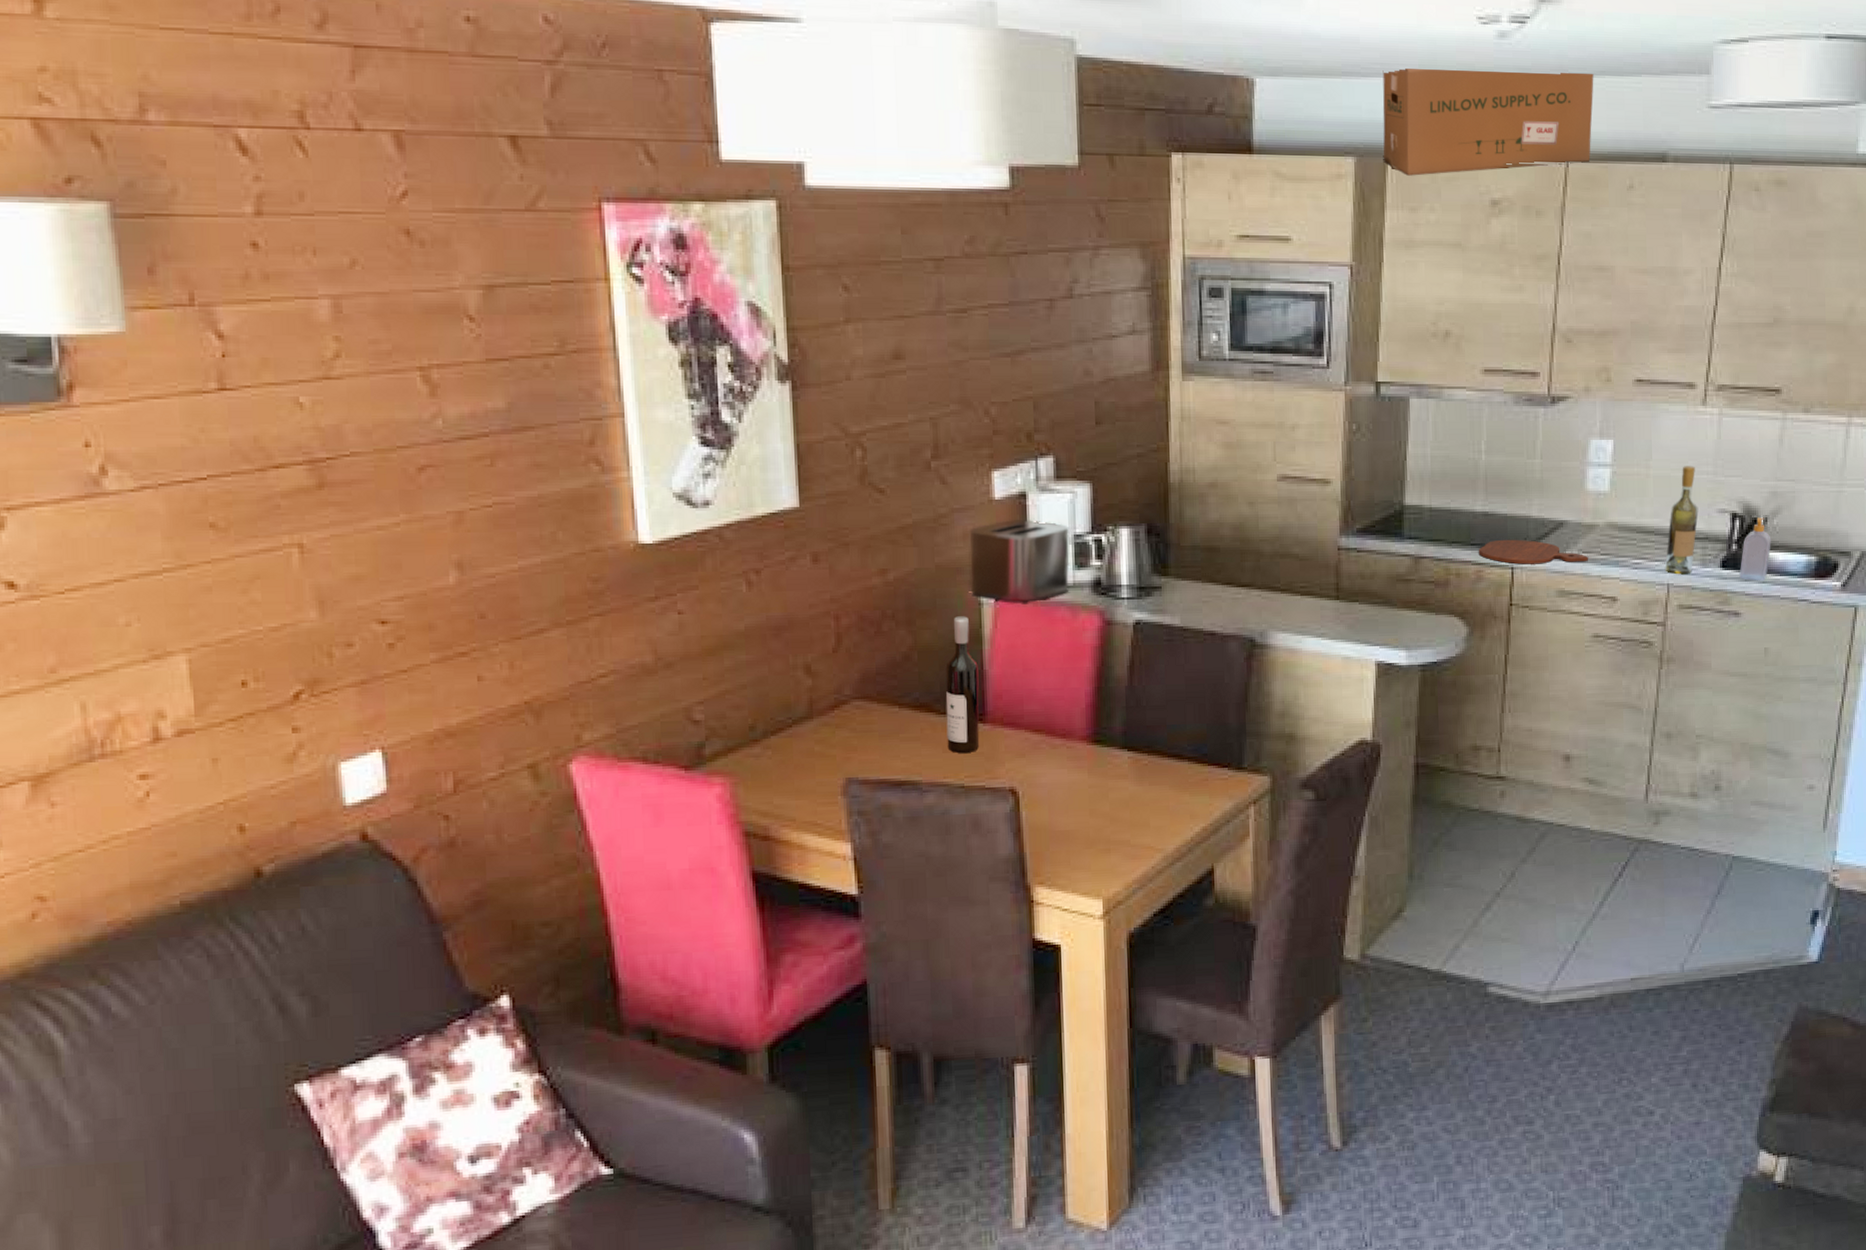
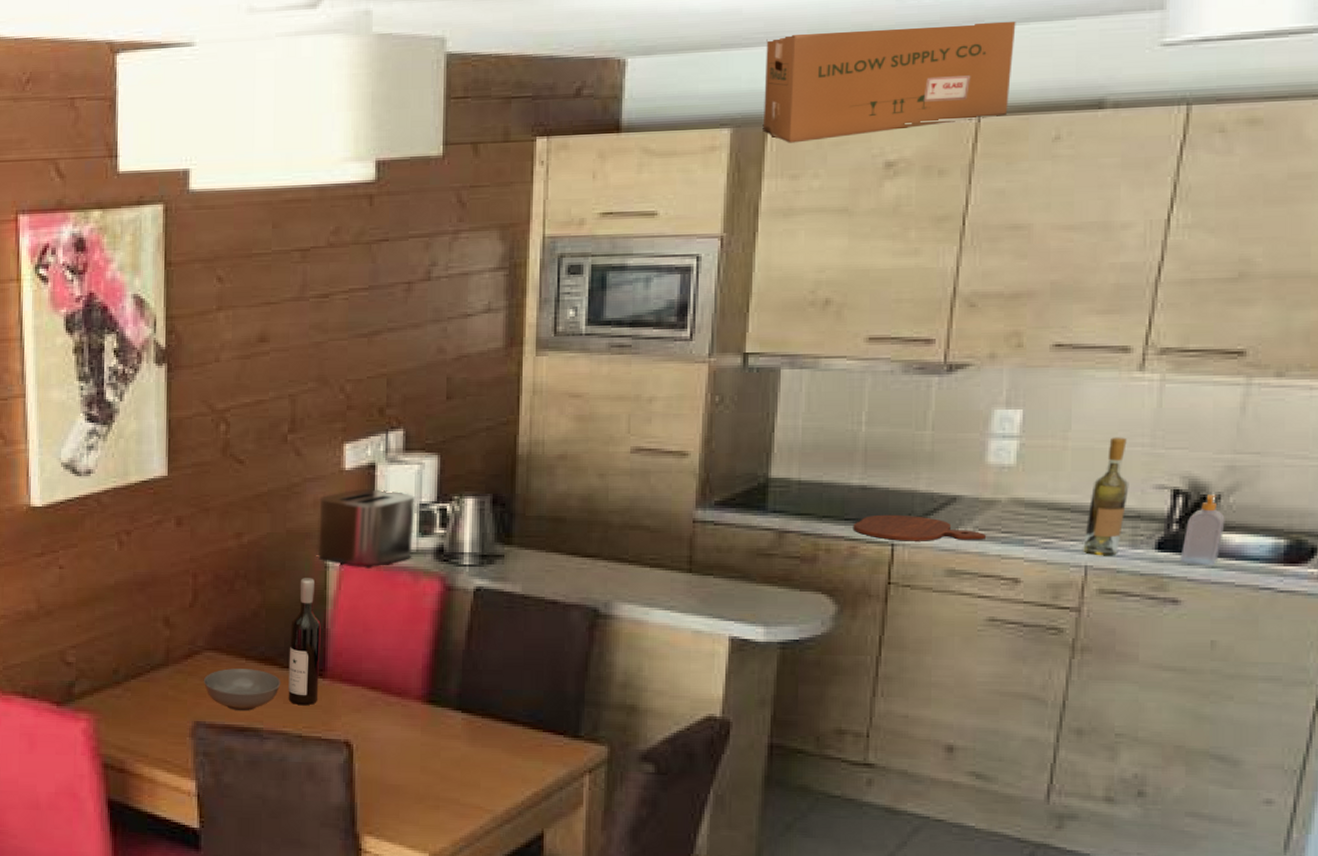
bowl: none [853,717,939,763] -> present [203,668,281,711]

